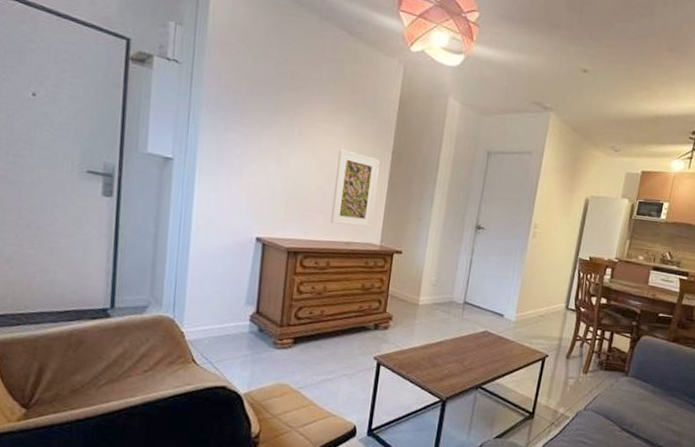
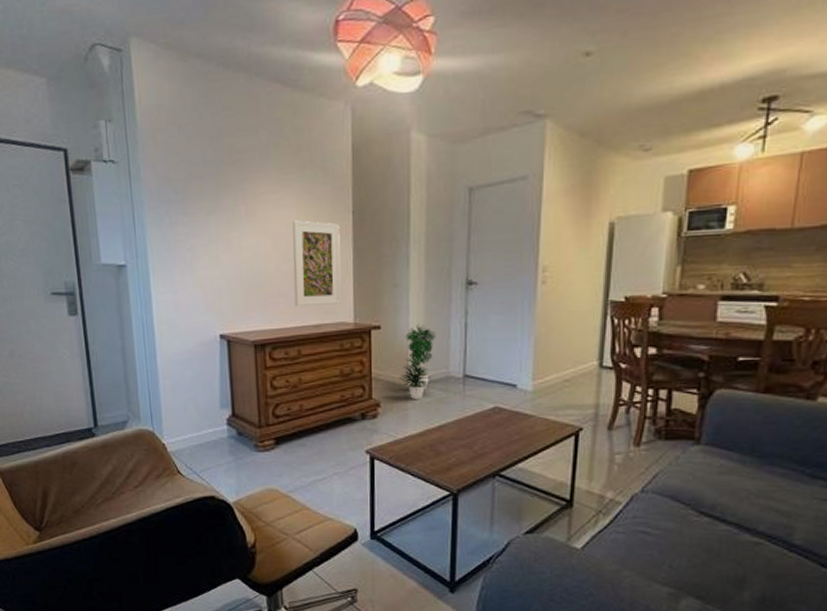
potted plant: none [410,254,447,318] -> present [398,323,436,400]

